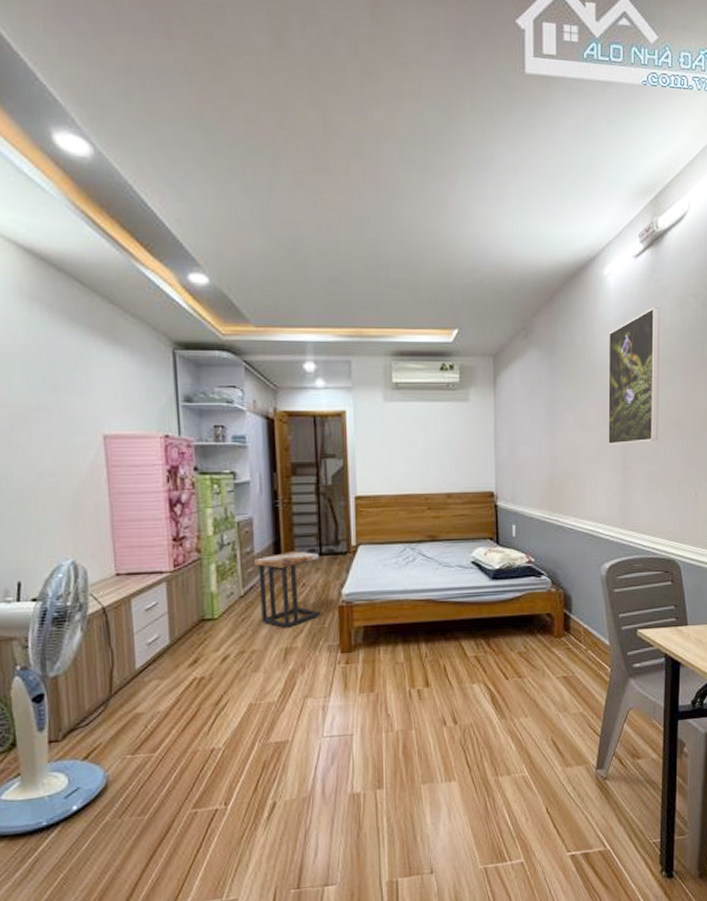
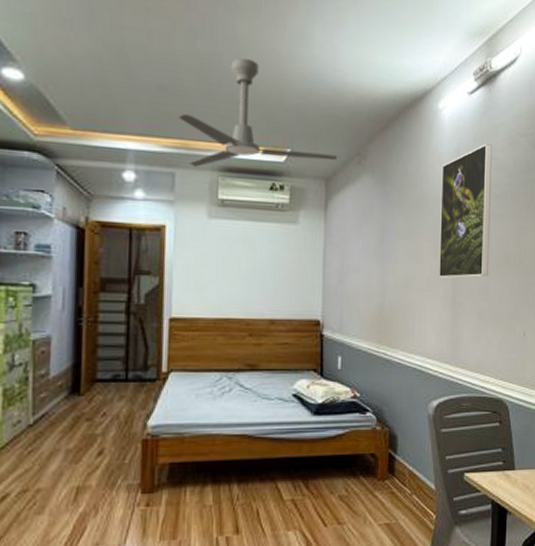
side table: present [255,551,321,629] -> none [49,376,125,464]
ceiling fan: none [350,243,505,353] -> present [178,58,338,167]

